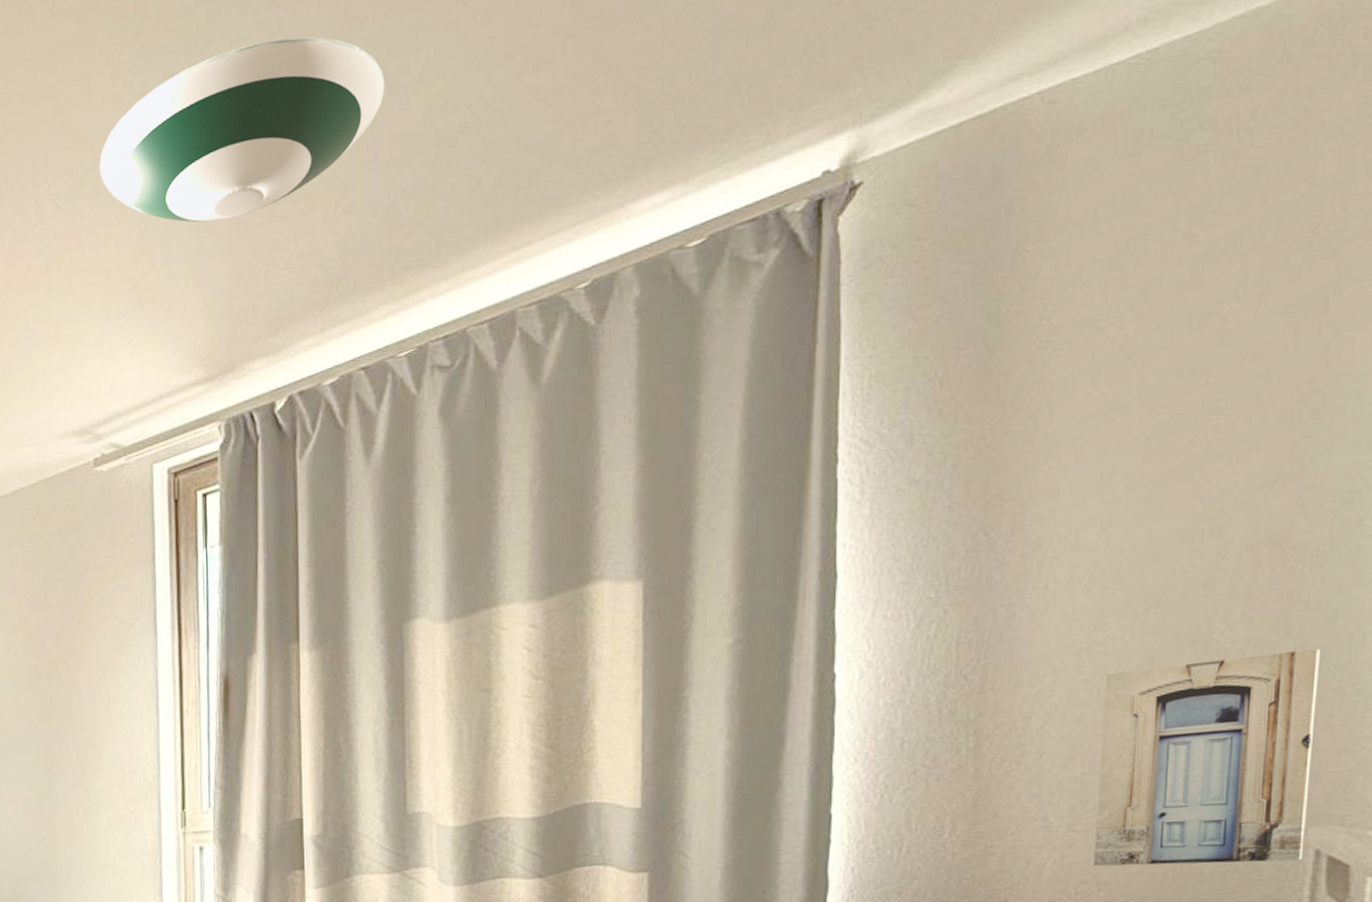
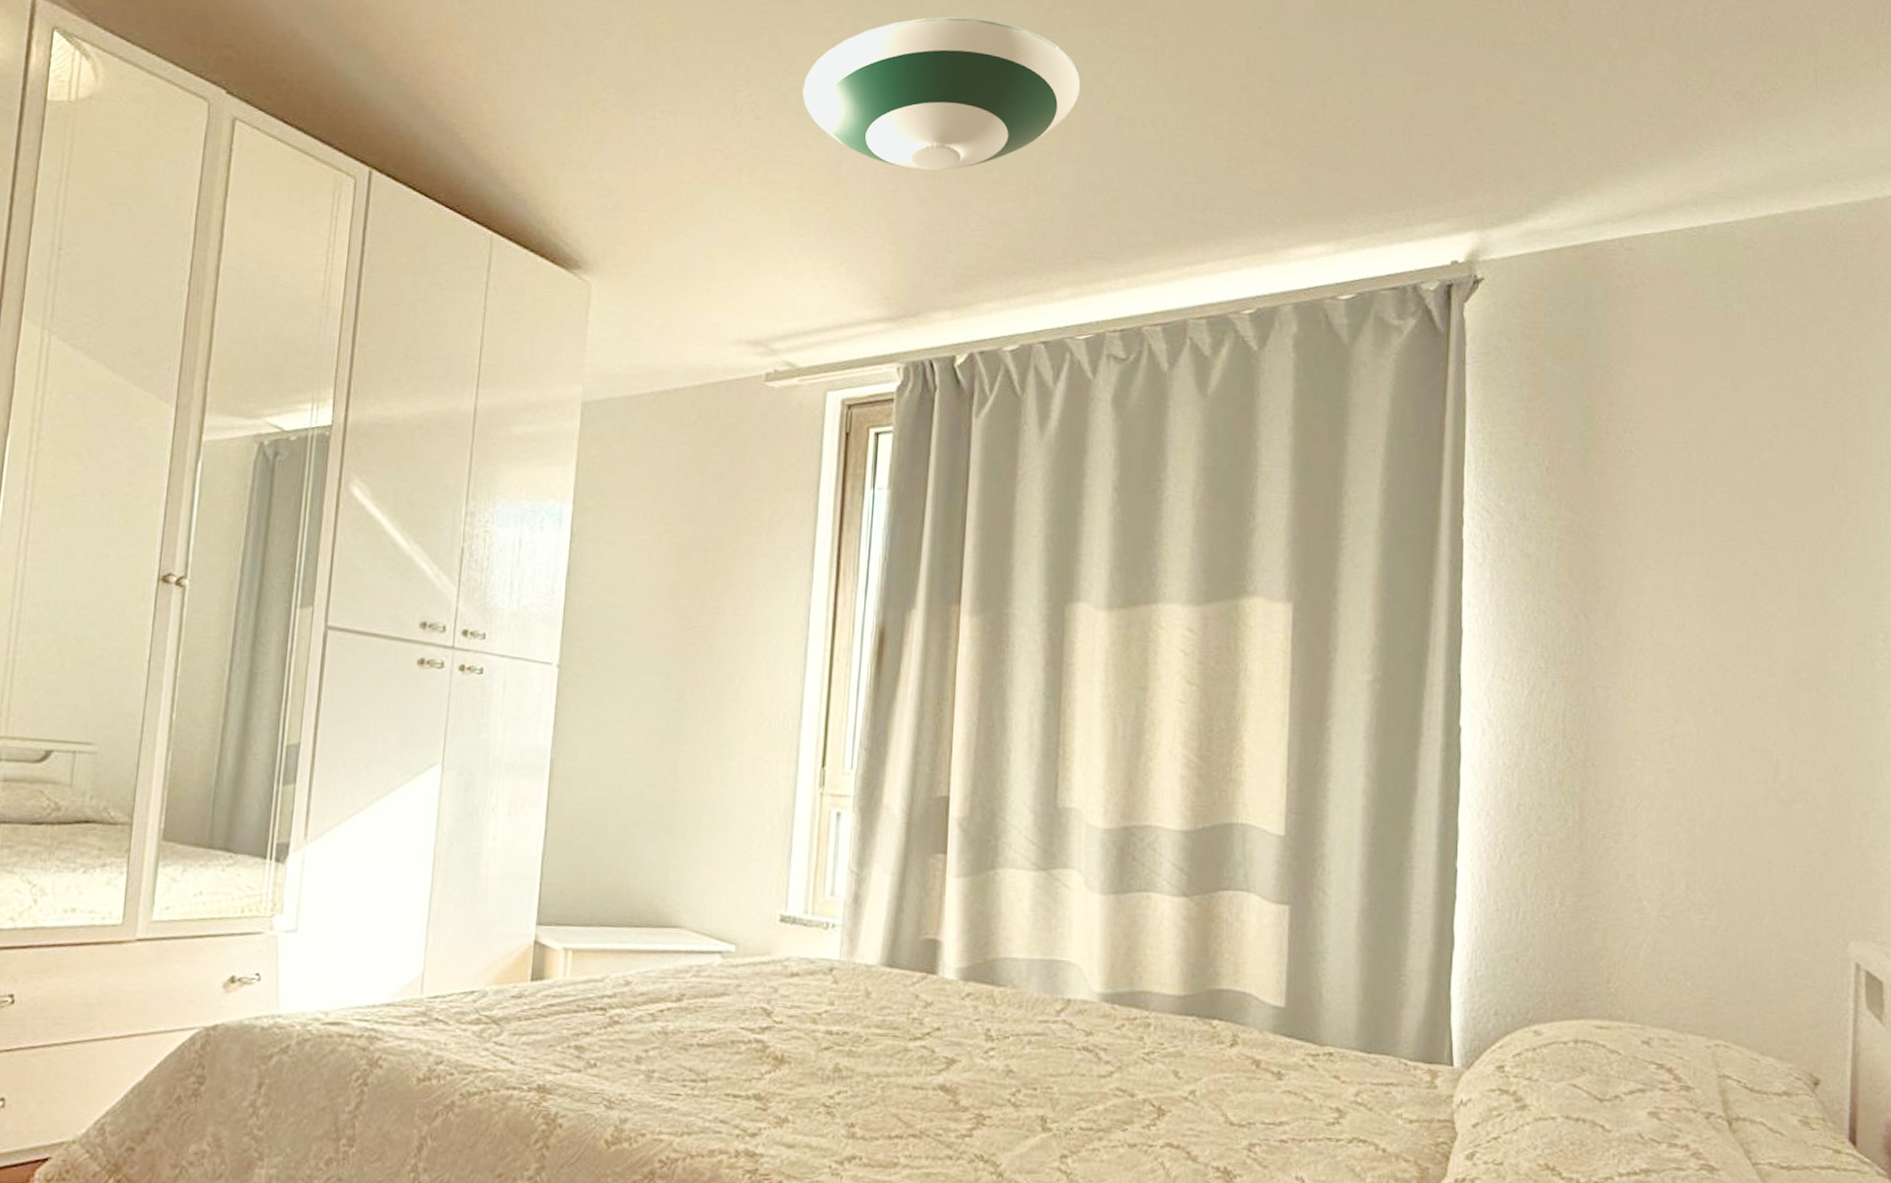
wall art: present [1093,648,1320,867] -> none [1680,766,1849,972]

